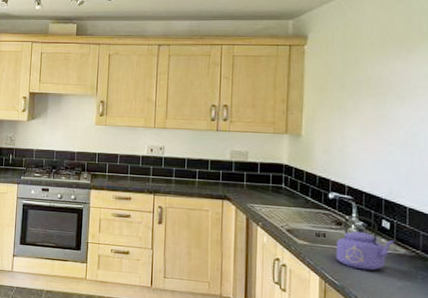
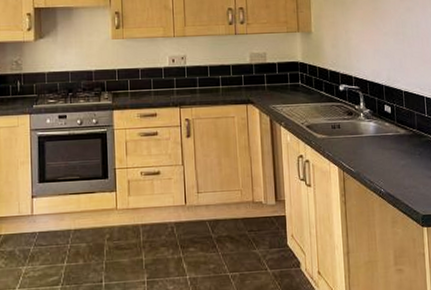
kettle: present [335,216,394,271] -> none [349,104,396,155]

